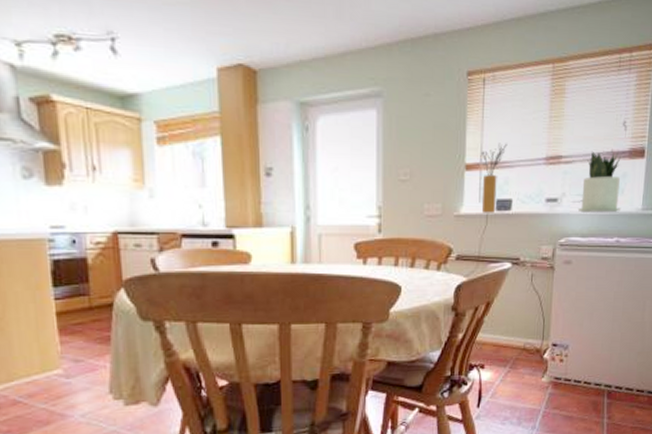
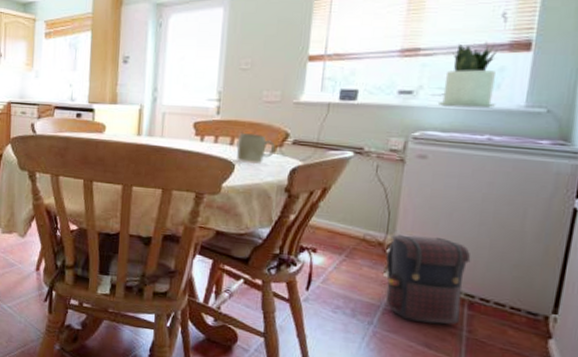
mug: none [401,251,440,285] -> present [236,132,276,165]
vase: present [481,143,508,213] -> none [323,36,356,102]
satchel: none [543,337,608,418] -> present [385,234,471,325]

